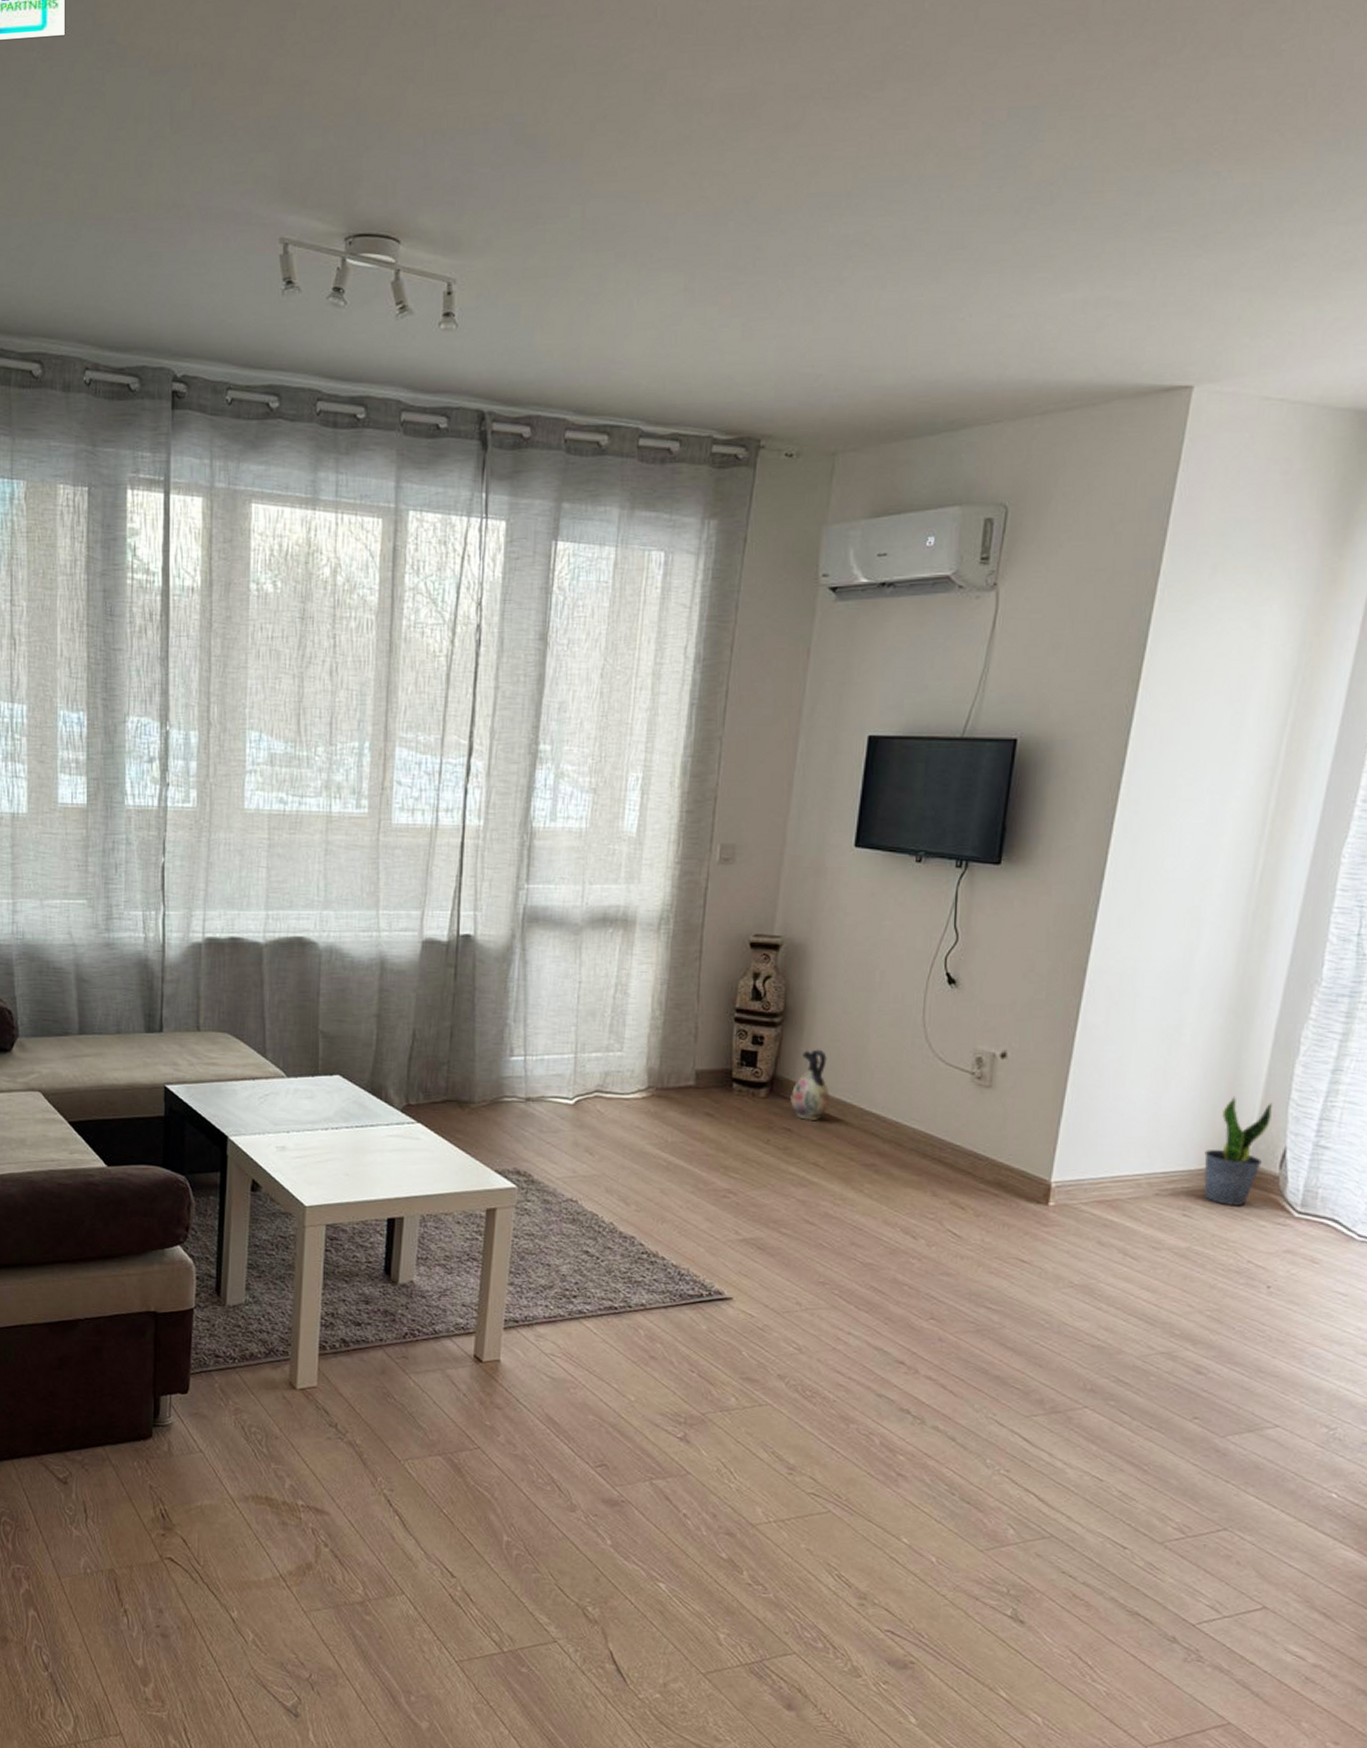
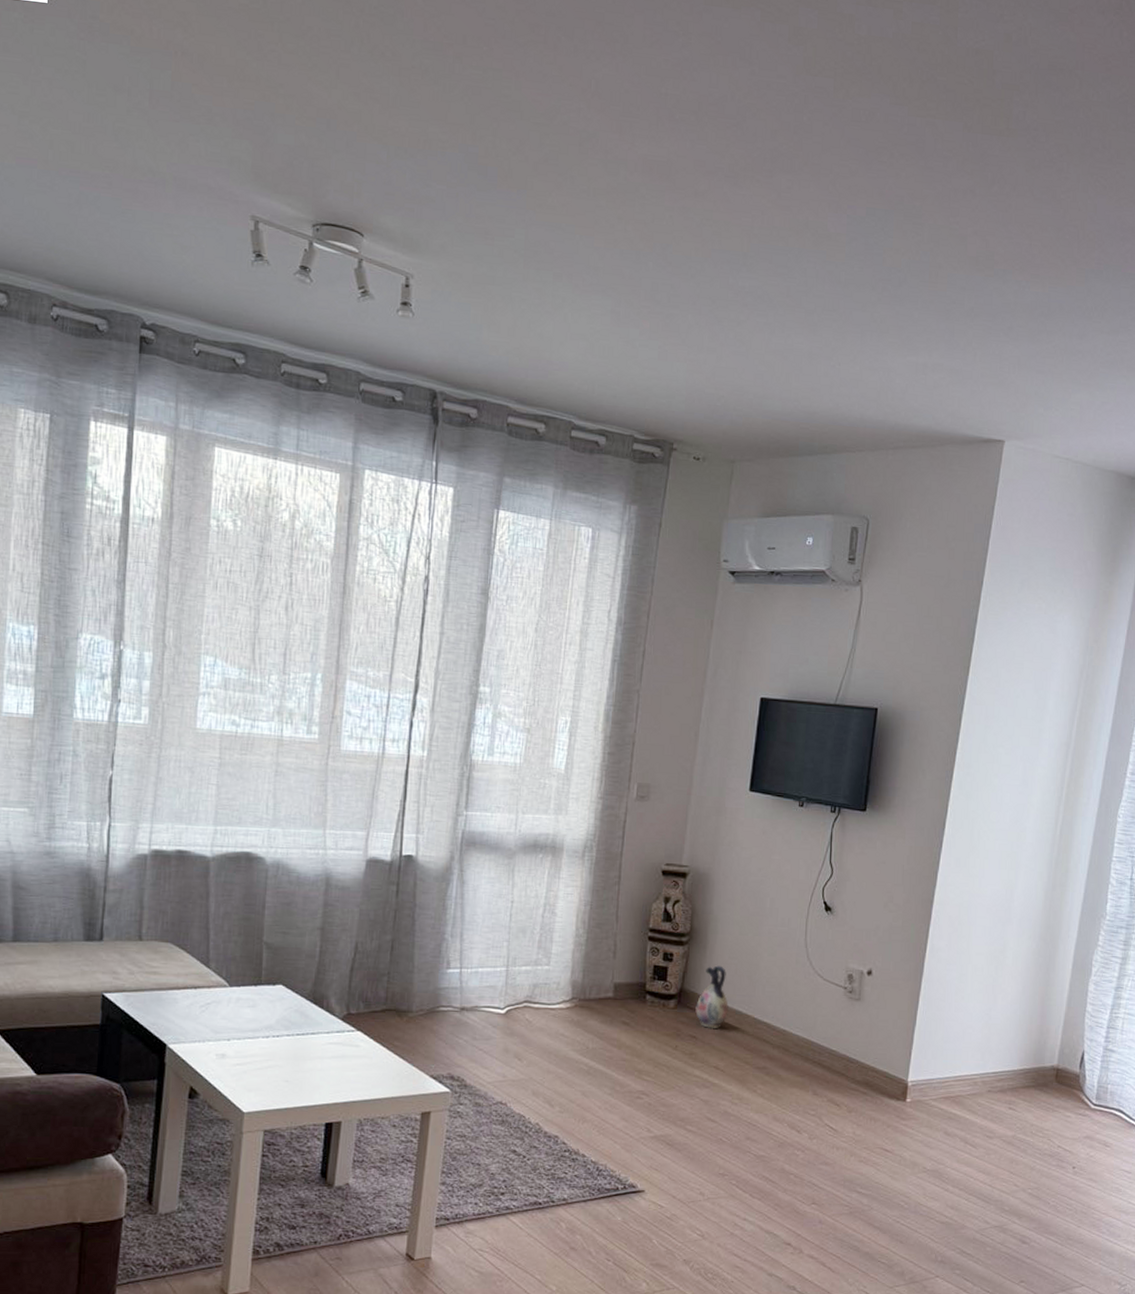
potted plant: present [1204,1096,1273,1206] -> none [1024,1008,1074,1100]

